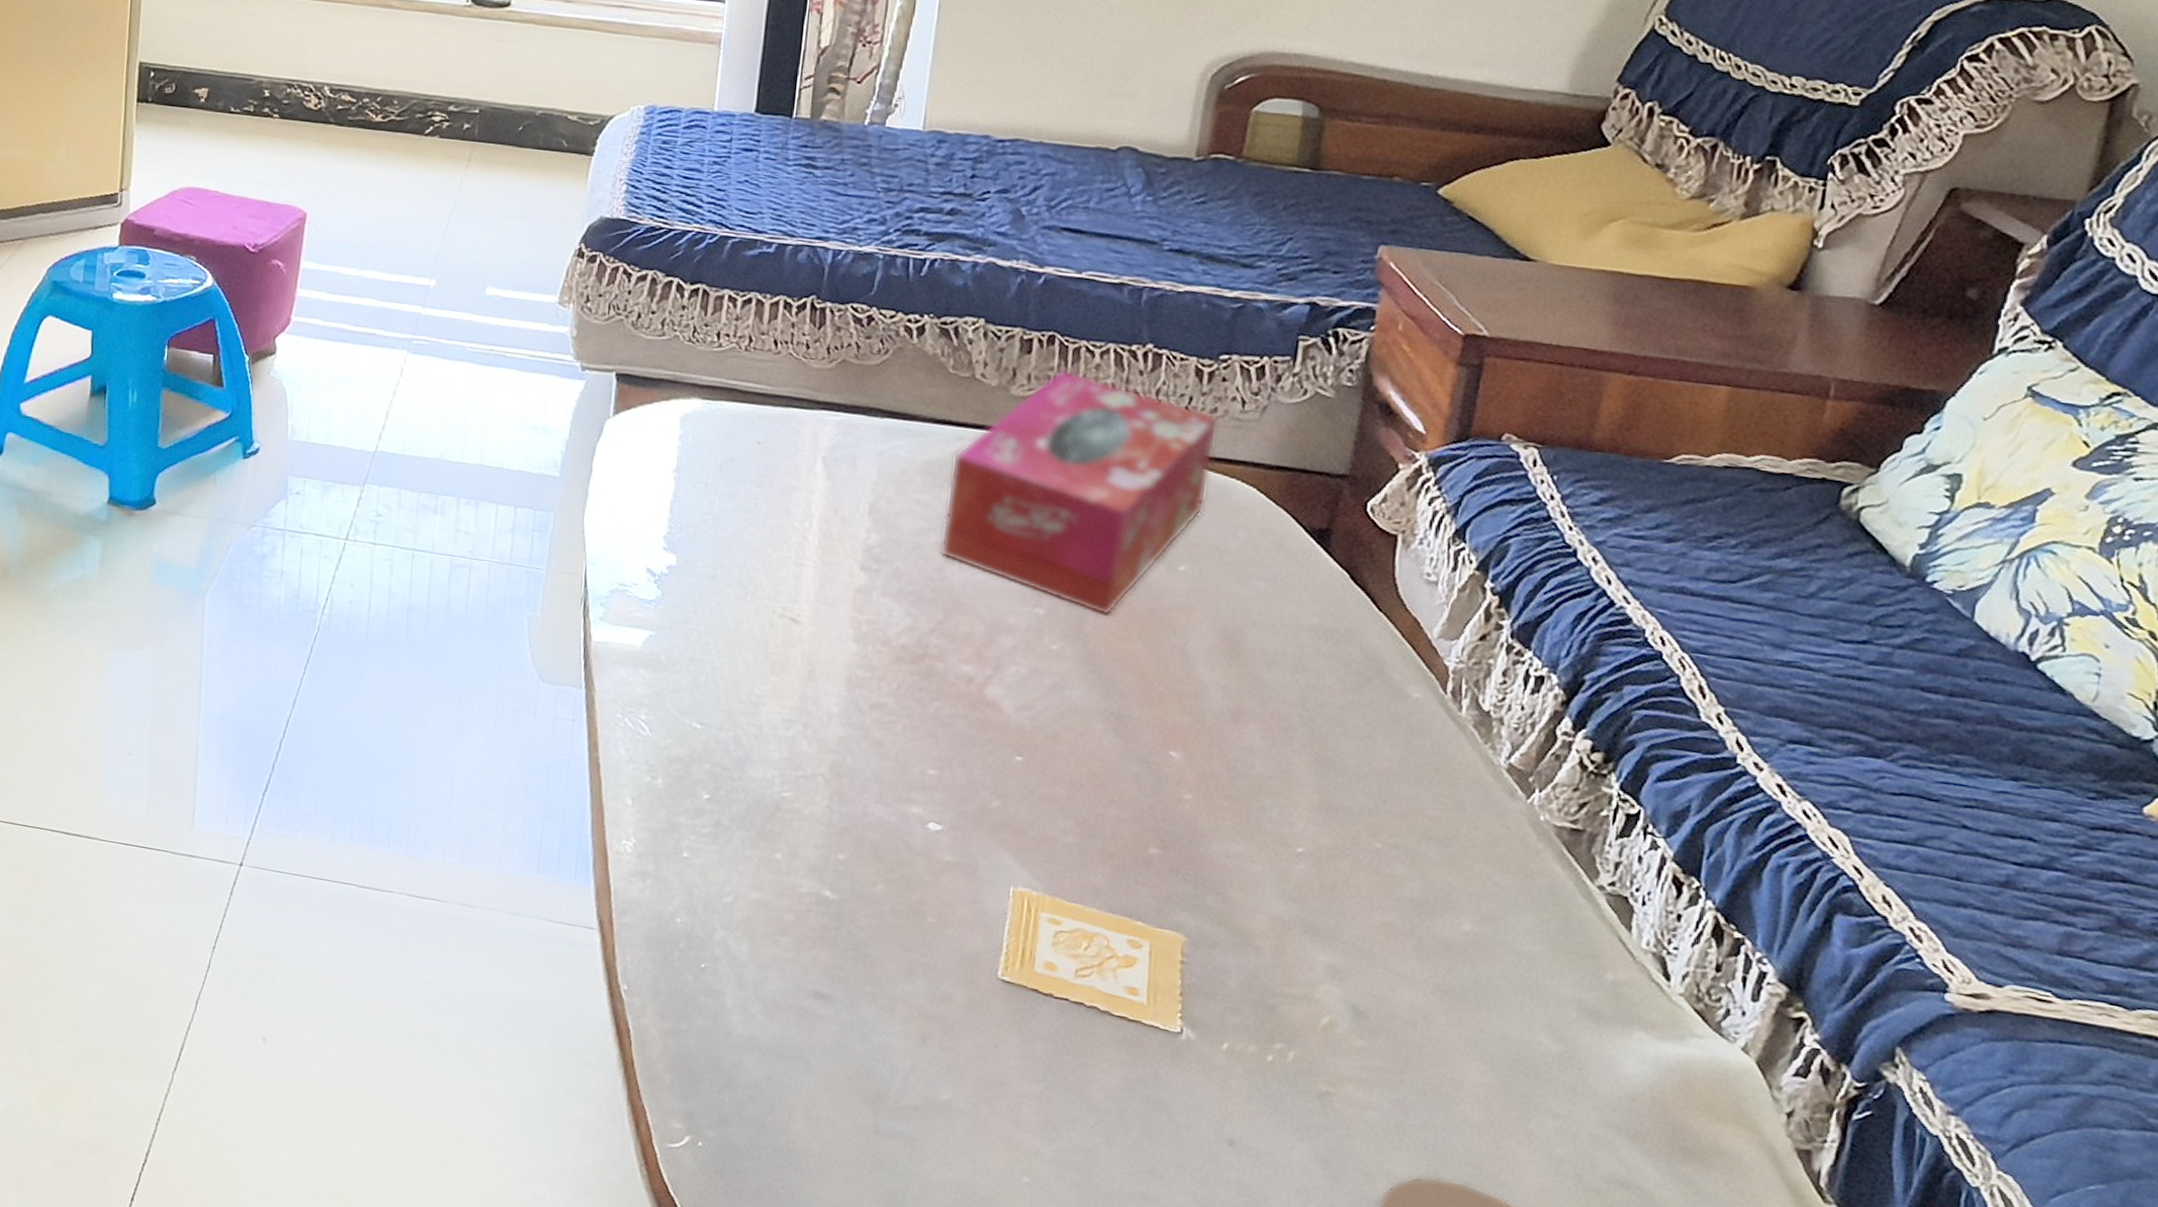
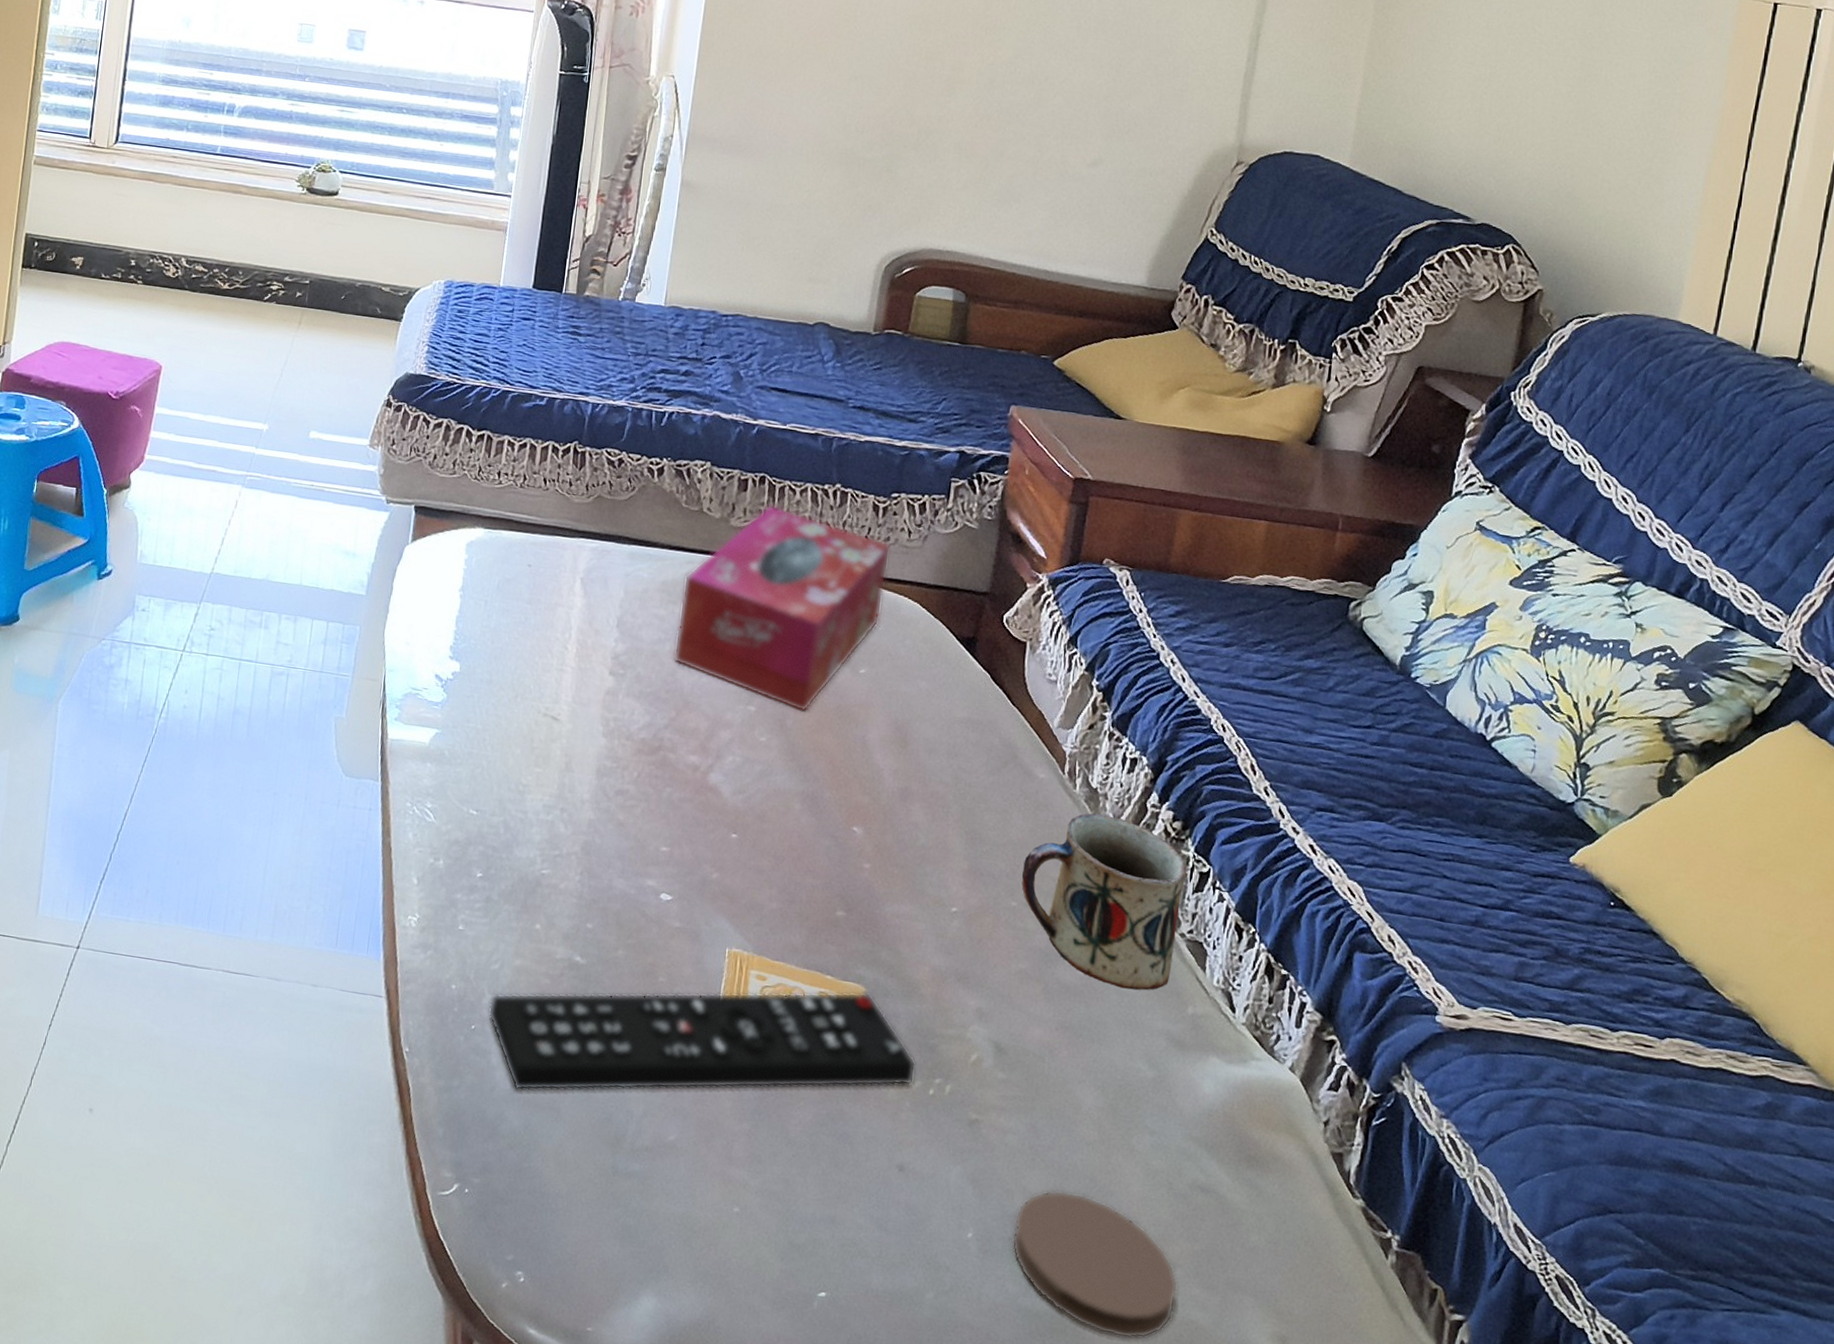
remote control: none [720,929,1251,1050] -> present [488,992,916,1091]
mug: none [1388,740,1609,951] -> present [1021,813,1187,991]

